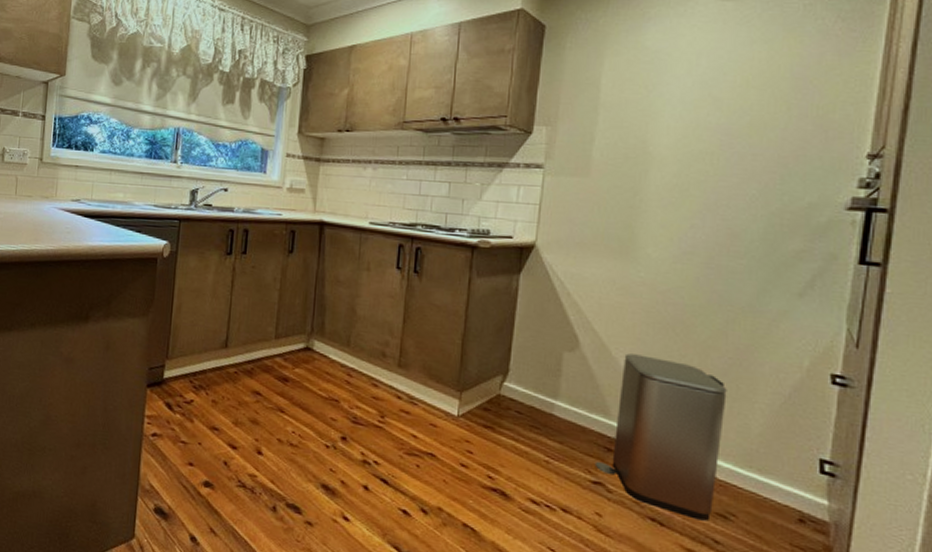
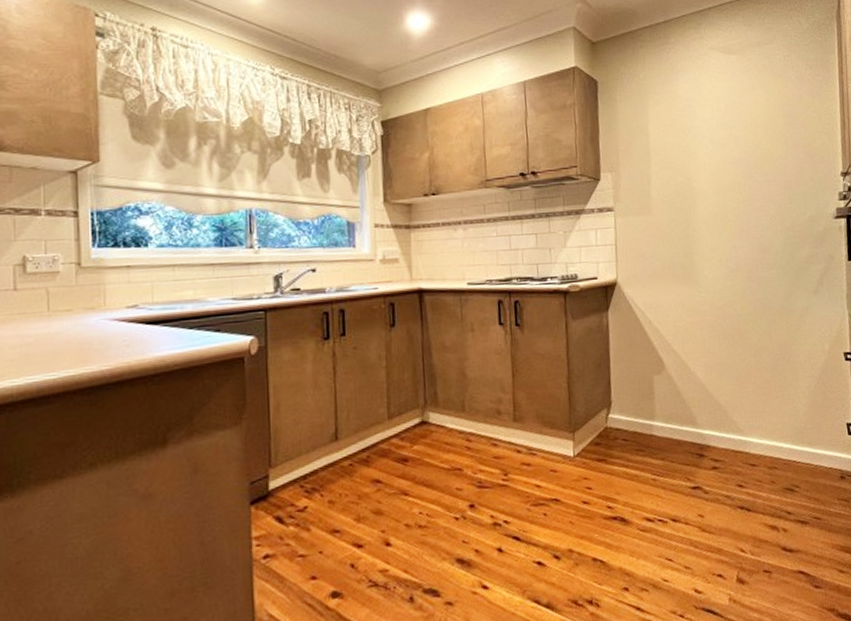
pedal bin: present [594,353,727,521] -> none [691,365,783,499]

